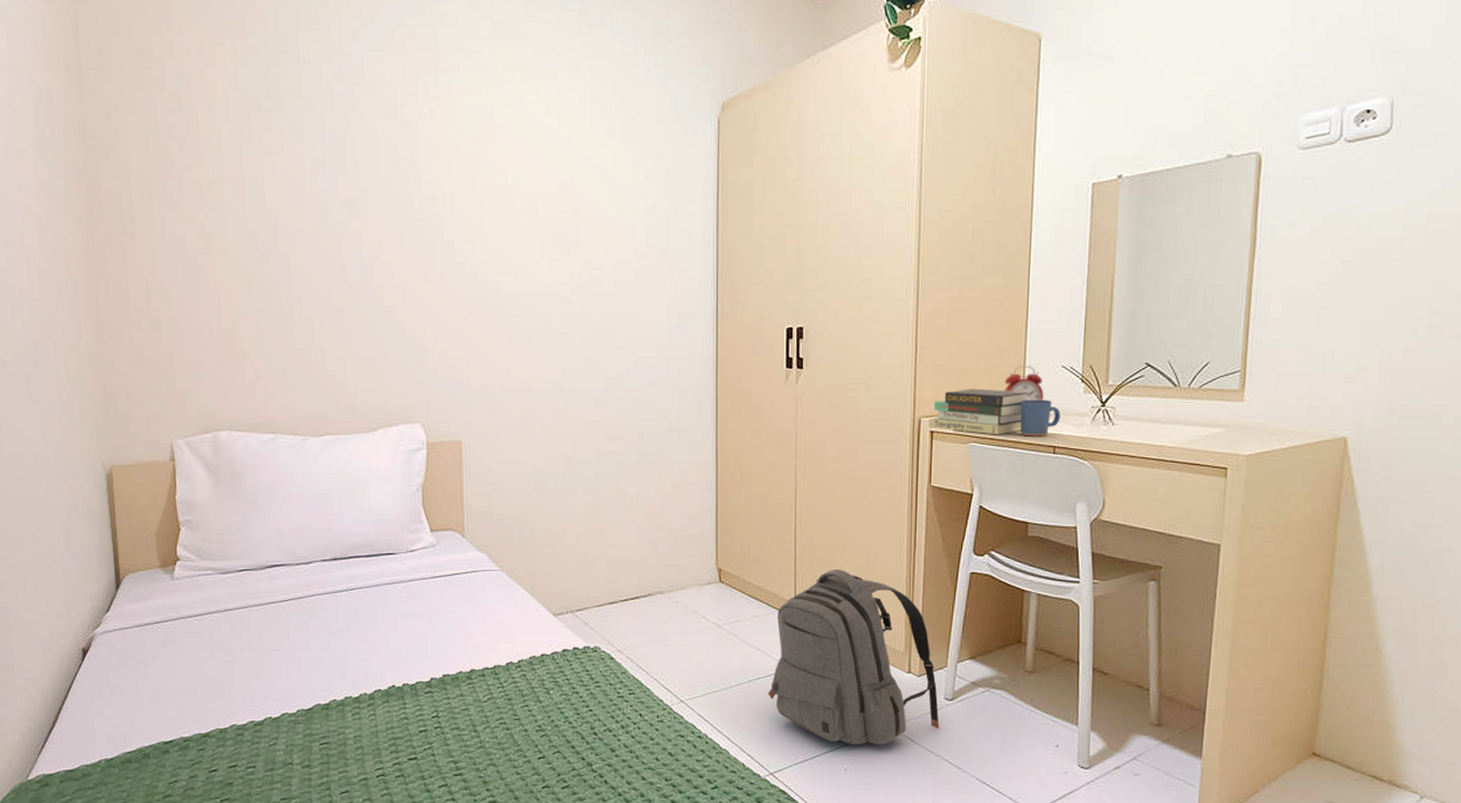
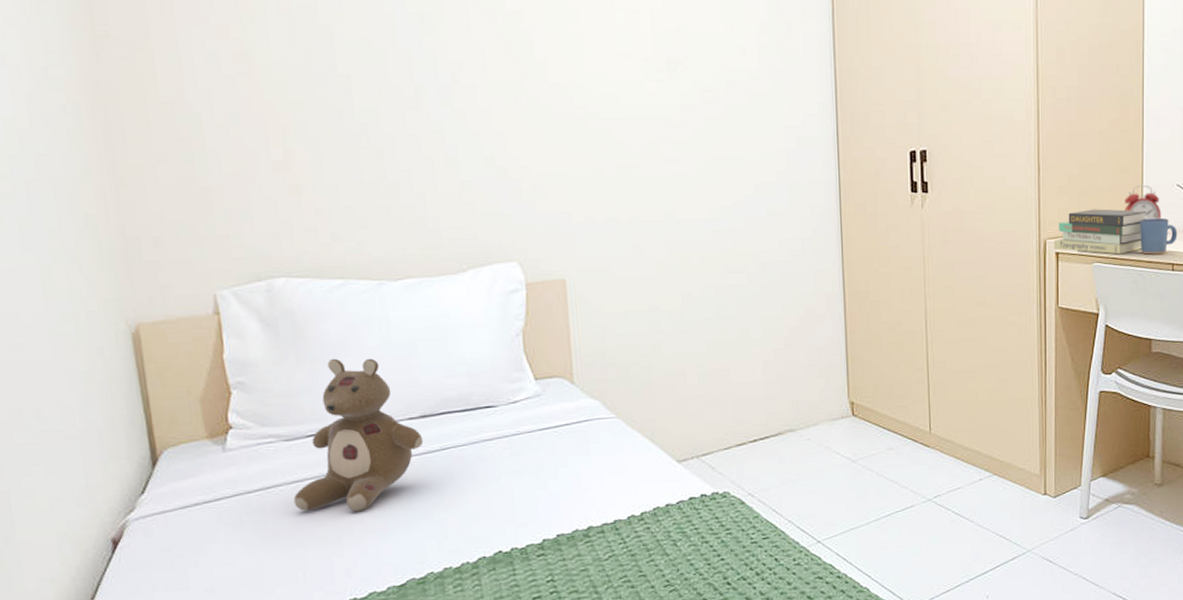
stuffed bear: none [225,503,334,640] -> present [293,358,424,512]
backpack: present [768,568,940,746] -> none [907,395,1076,571]

